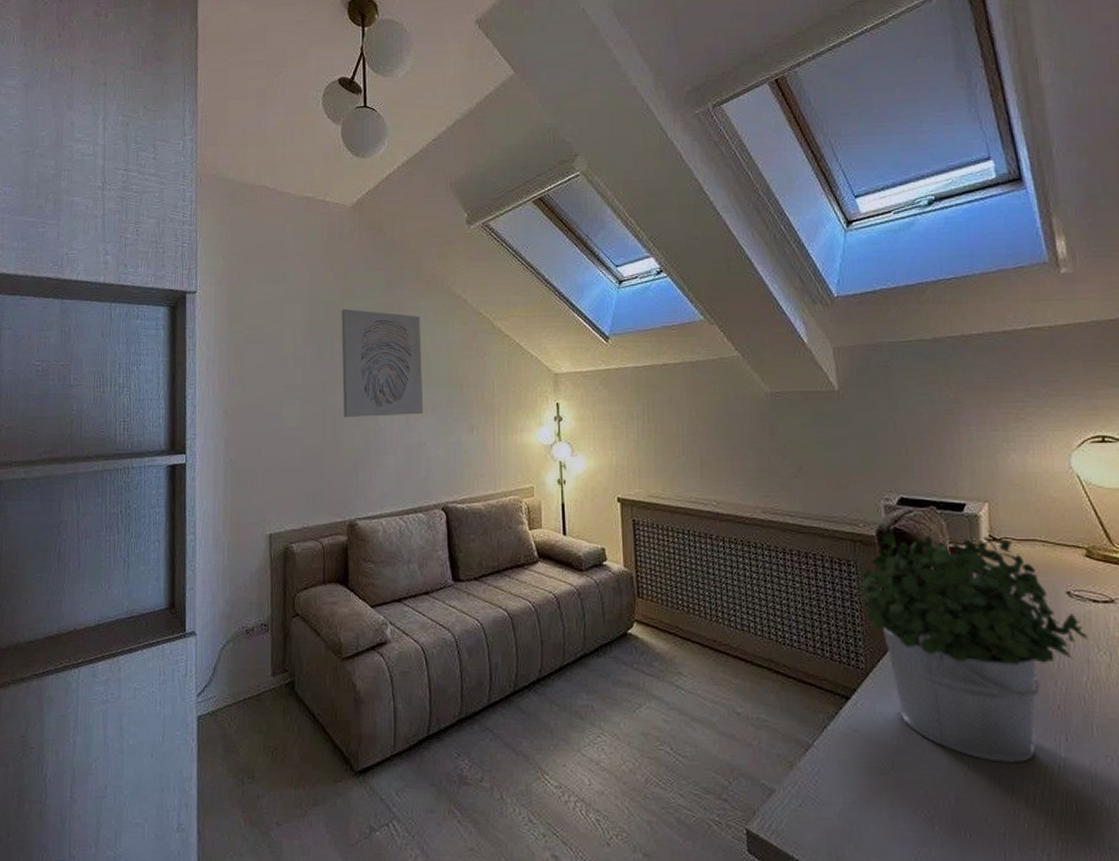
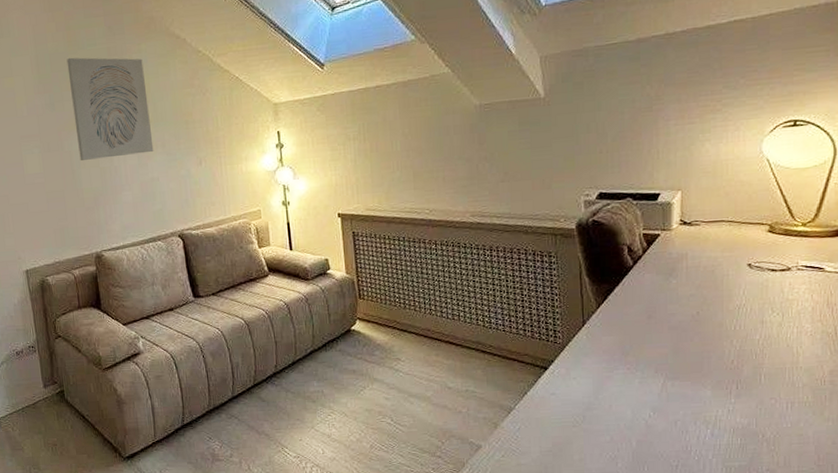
potted plant: present [860,532,1088,763] -> none [559,222,764,411]

